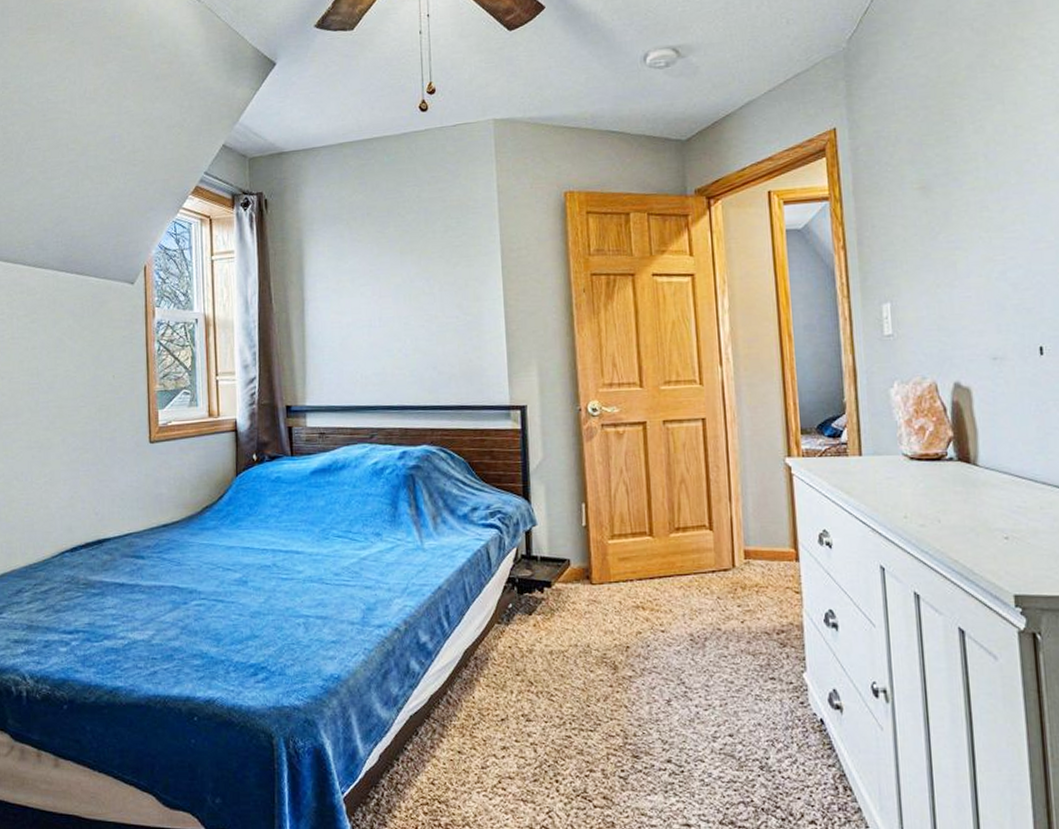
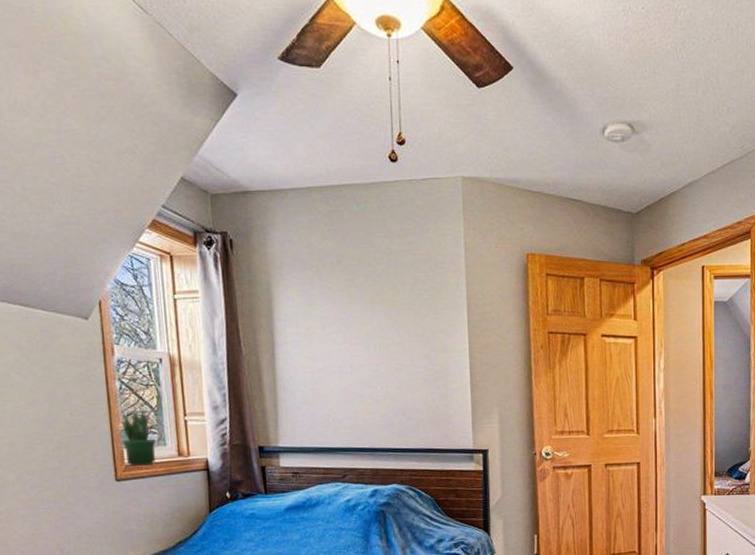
planter: none [157,367,191,428] -> present [121,407,158,466]

